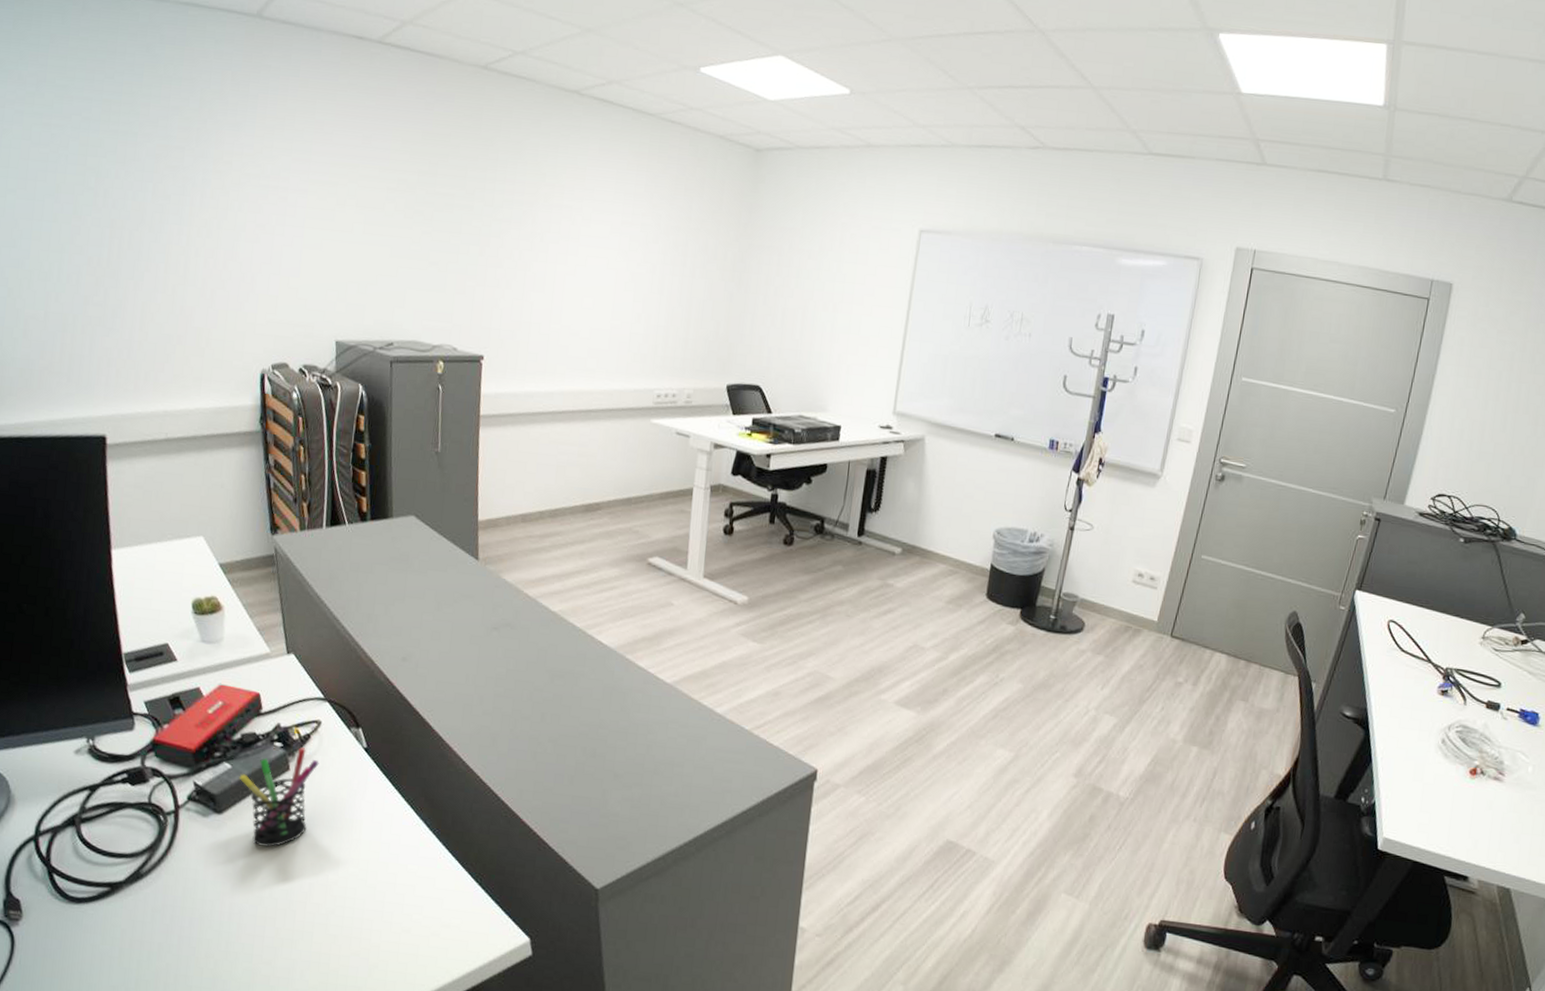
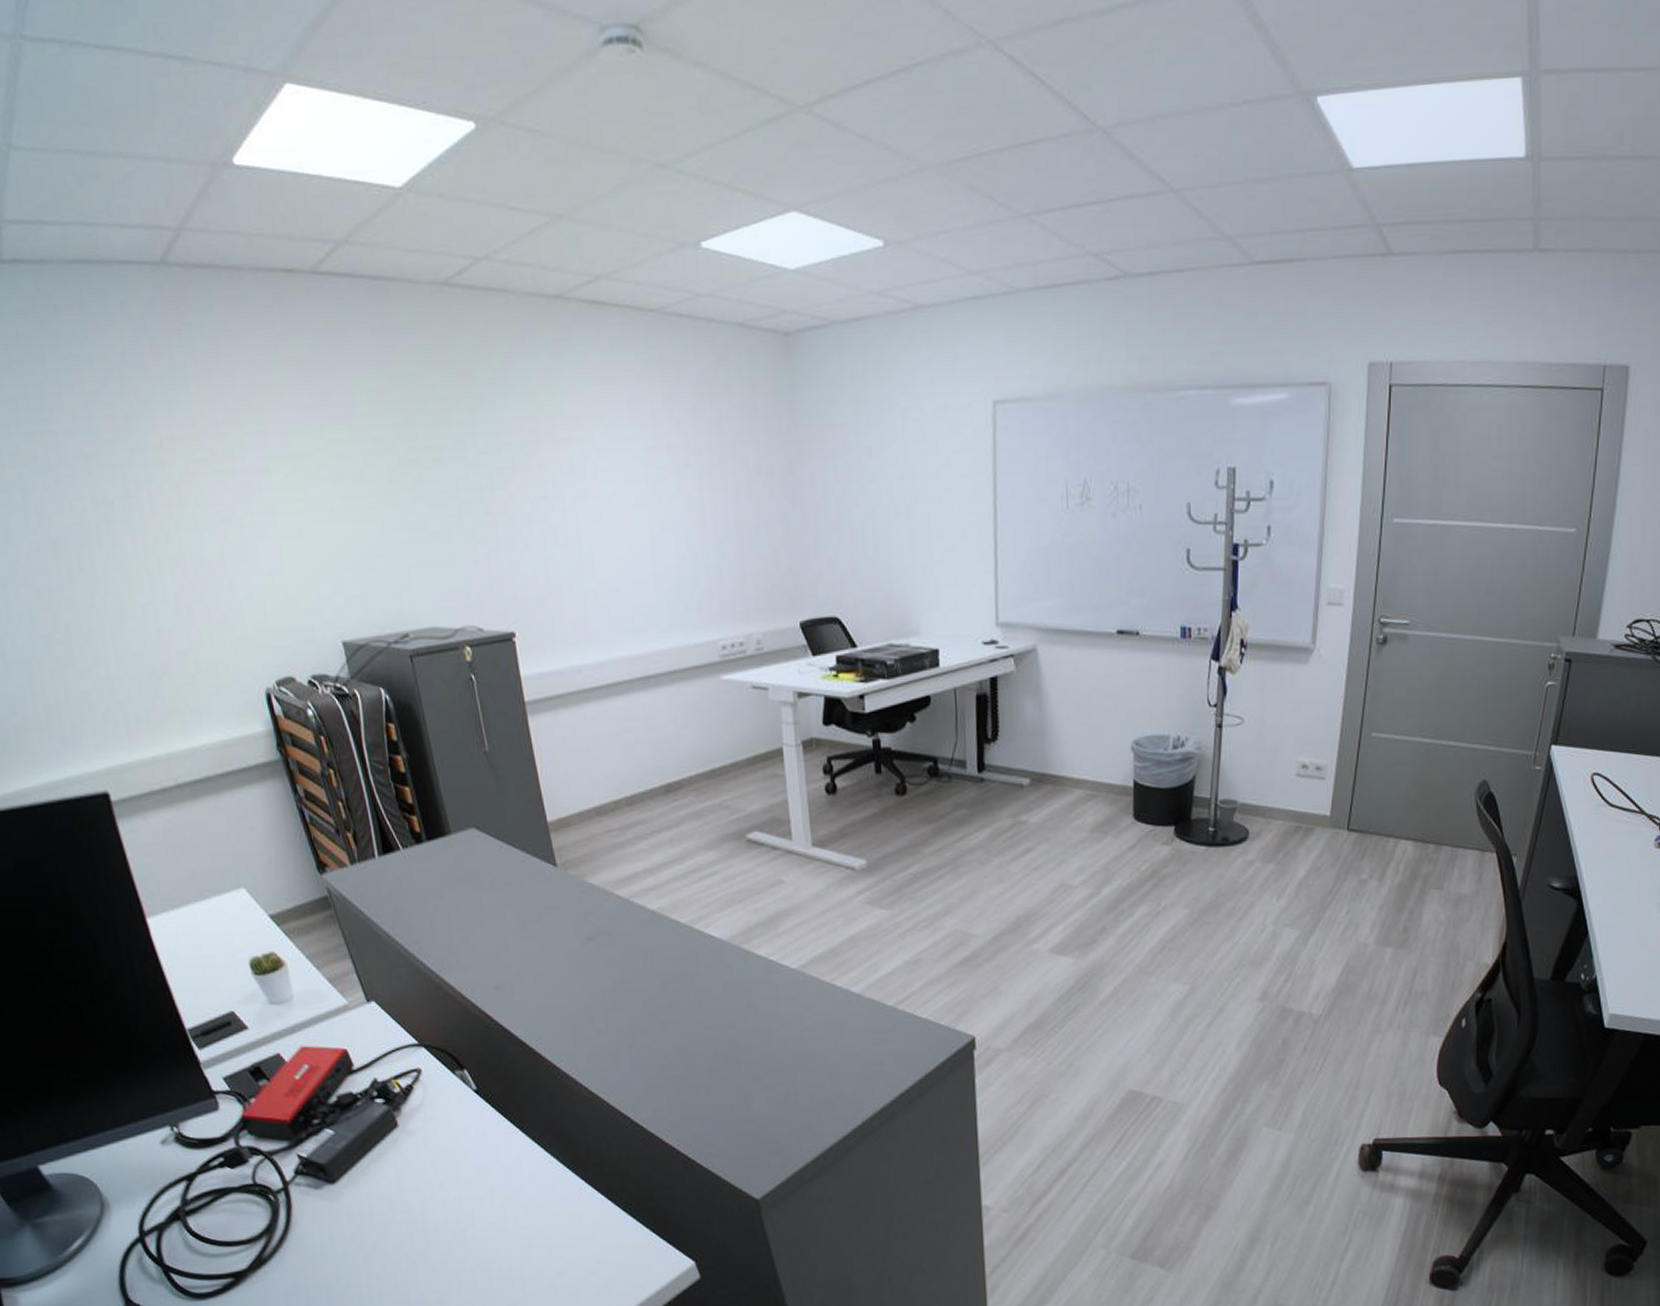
pen holder: present [239,747,319,848] -> none [345,1100,431,1211]

